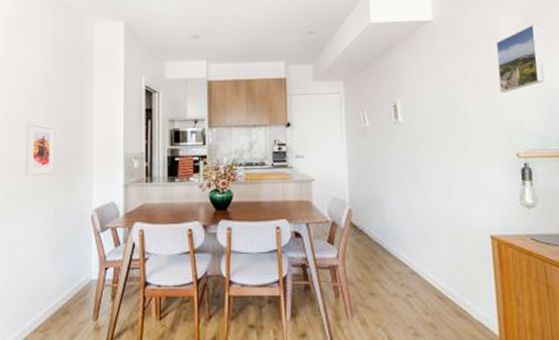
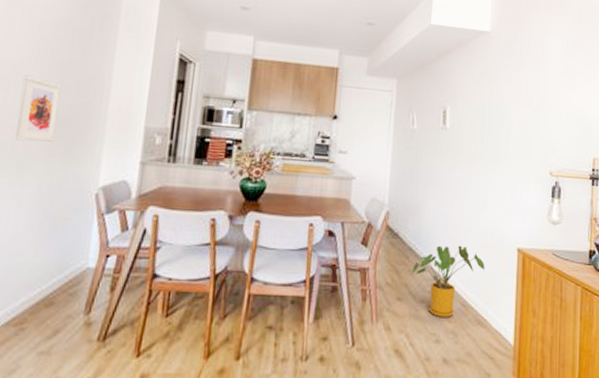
house plant: none [382,237,458,310] -> present [412,245,485,317]
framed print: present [496,24,545,93] -> none [542,51,584,112]

